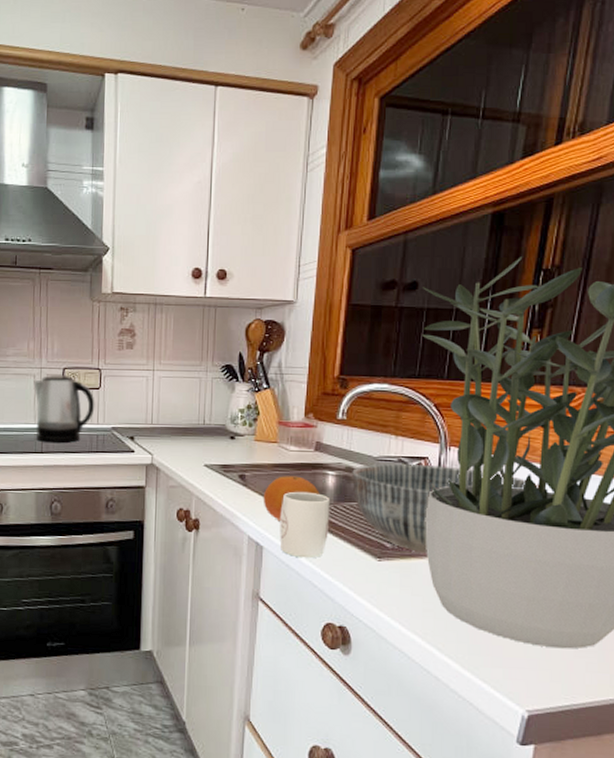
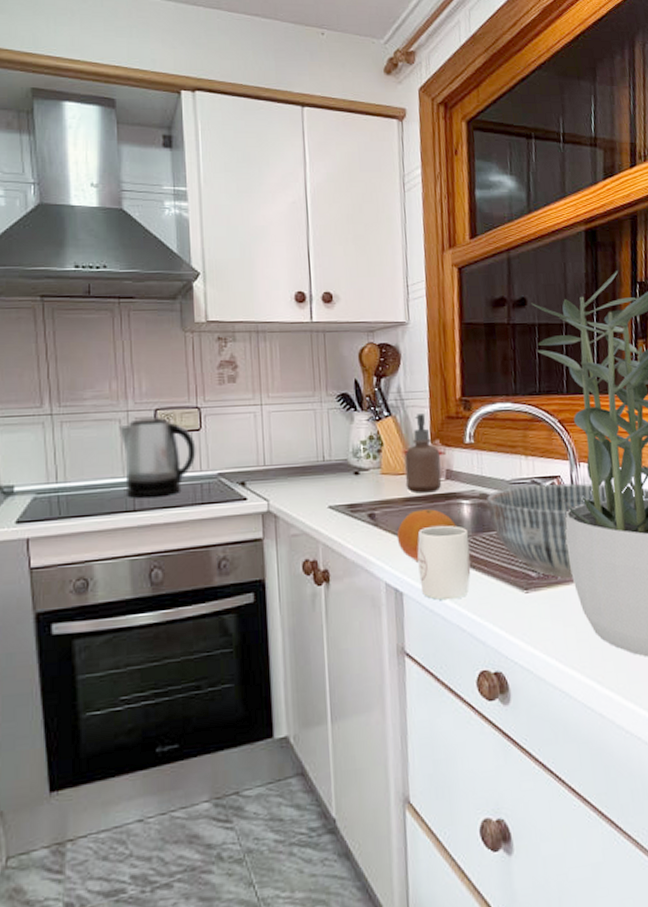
soap dispenser: none [276,388,313,463] -> present [404,414,442,495]

